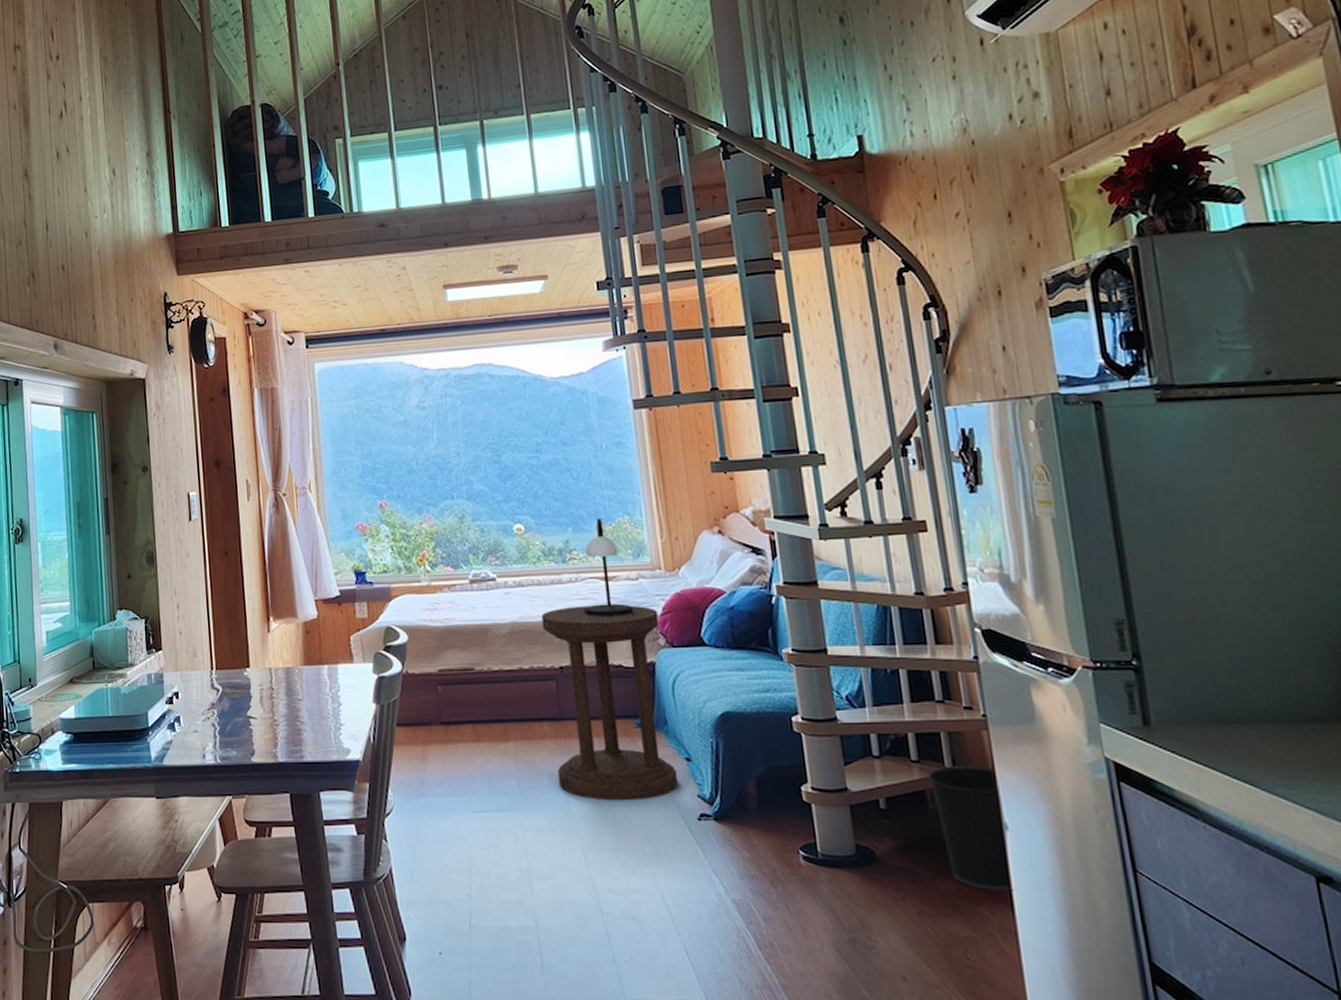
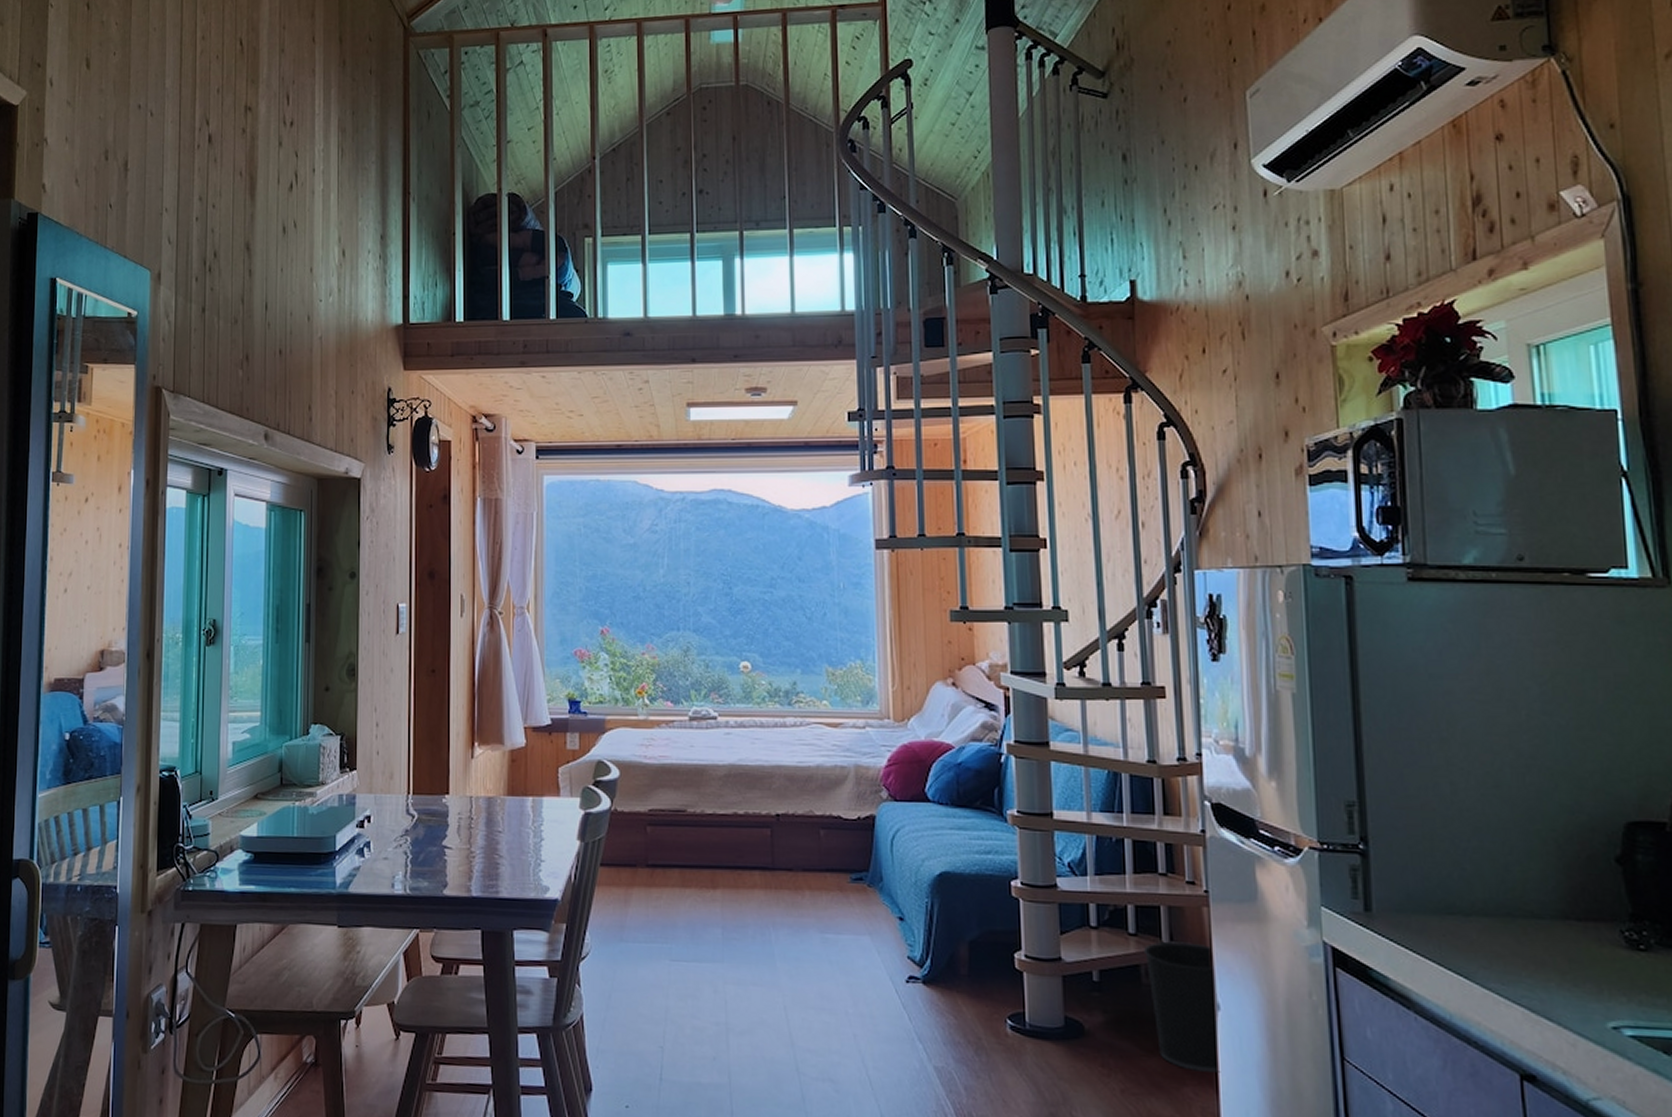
side table: present [541,606,679,801] -> none [761,752,889,959]
table lamp: present [584,518,634,616] -> none [807,661,858,765]

